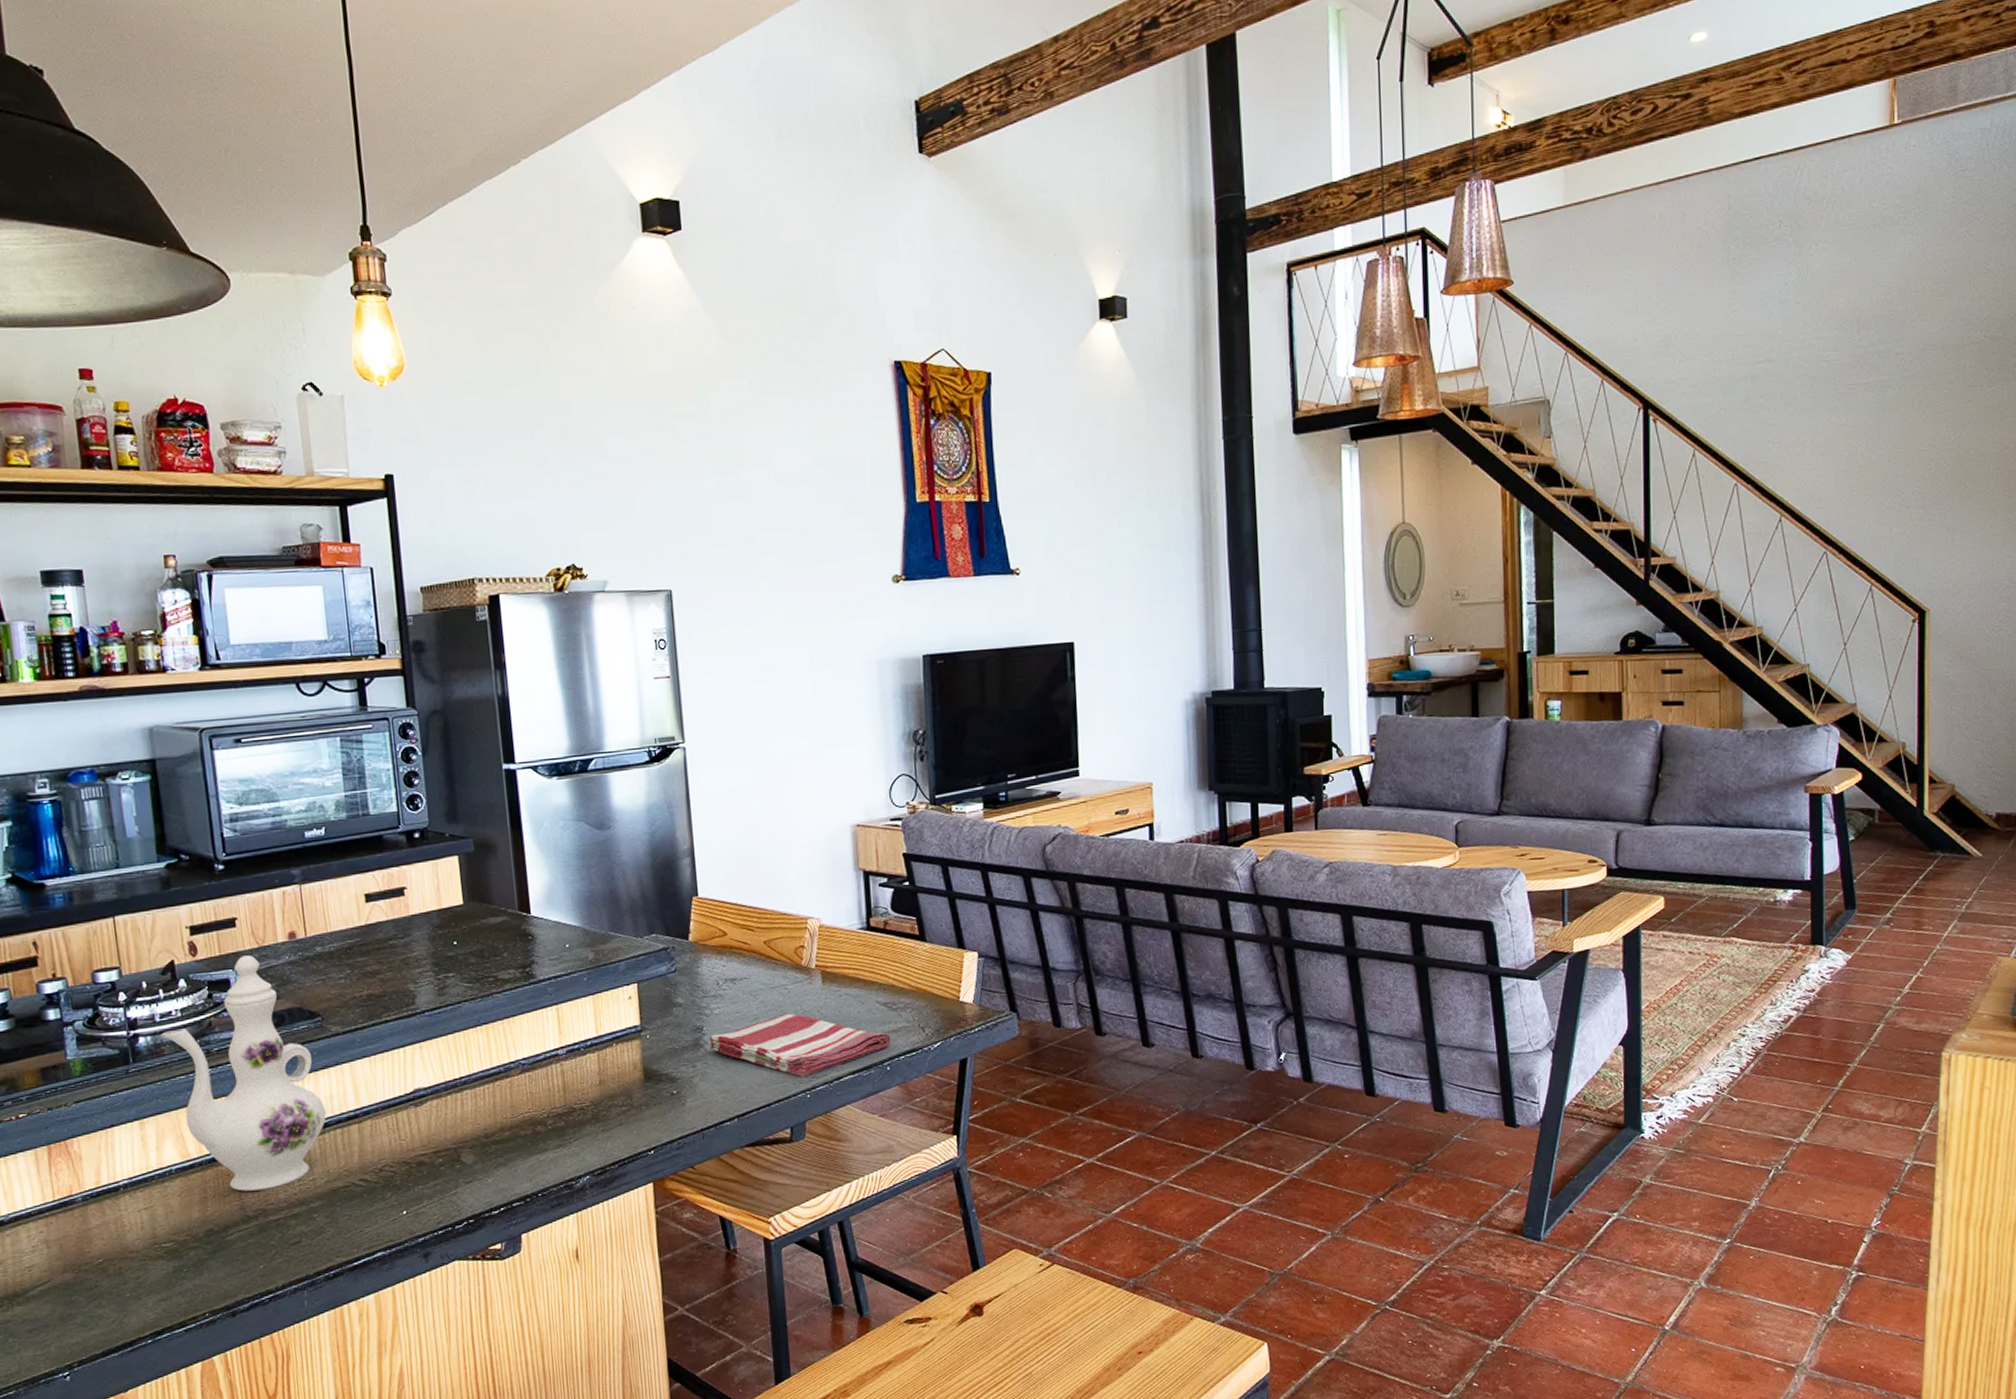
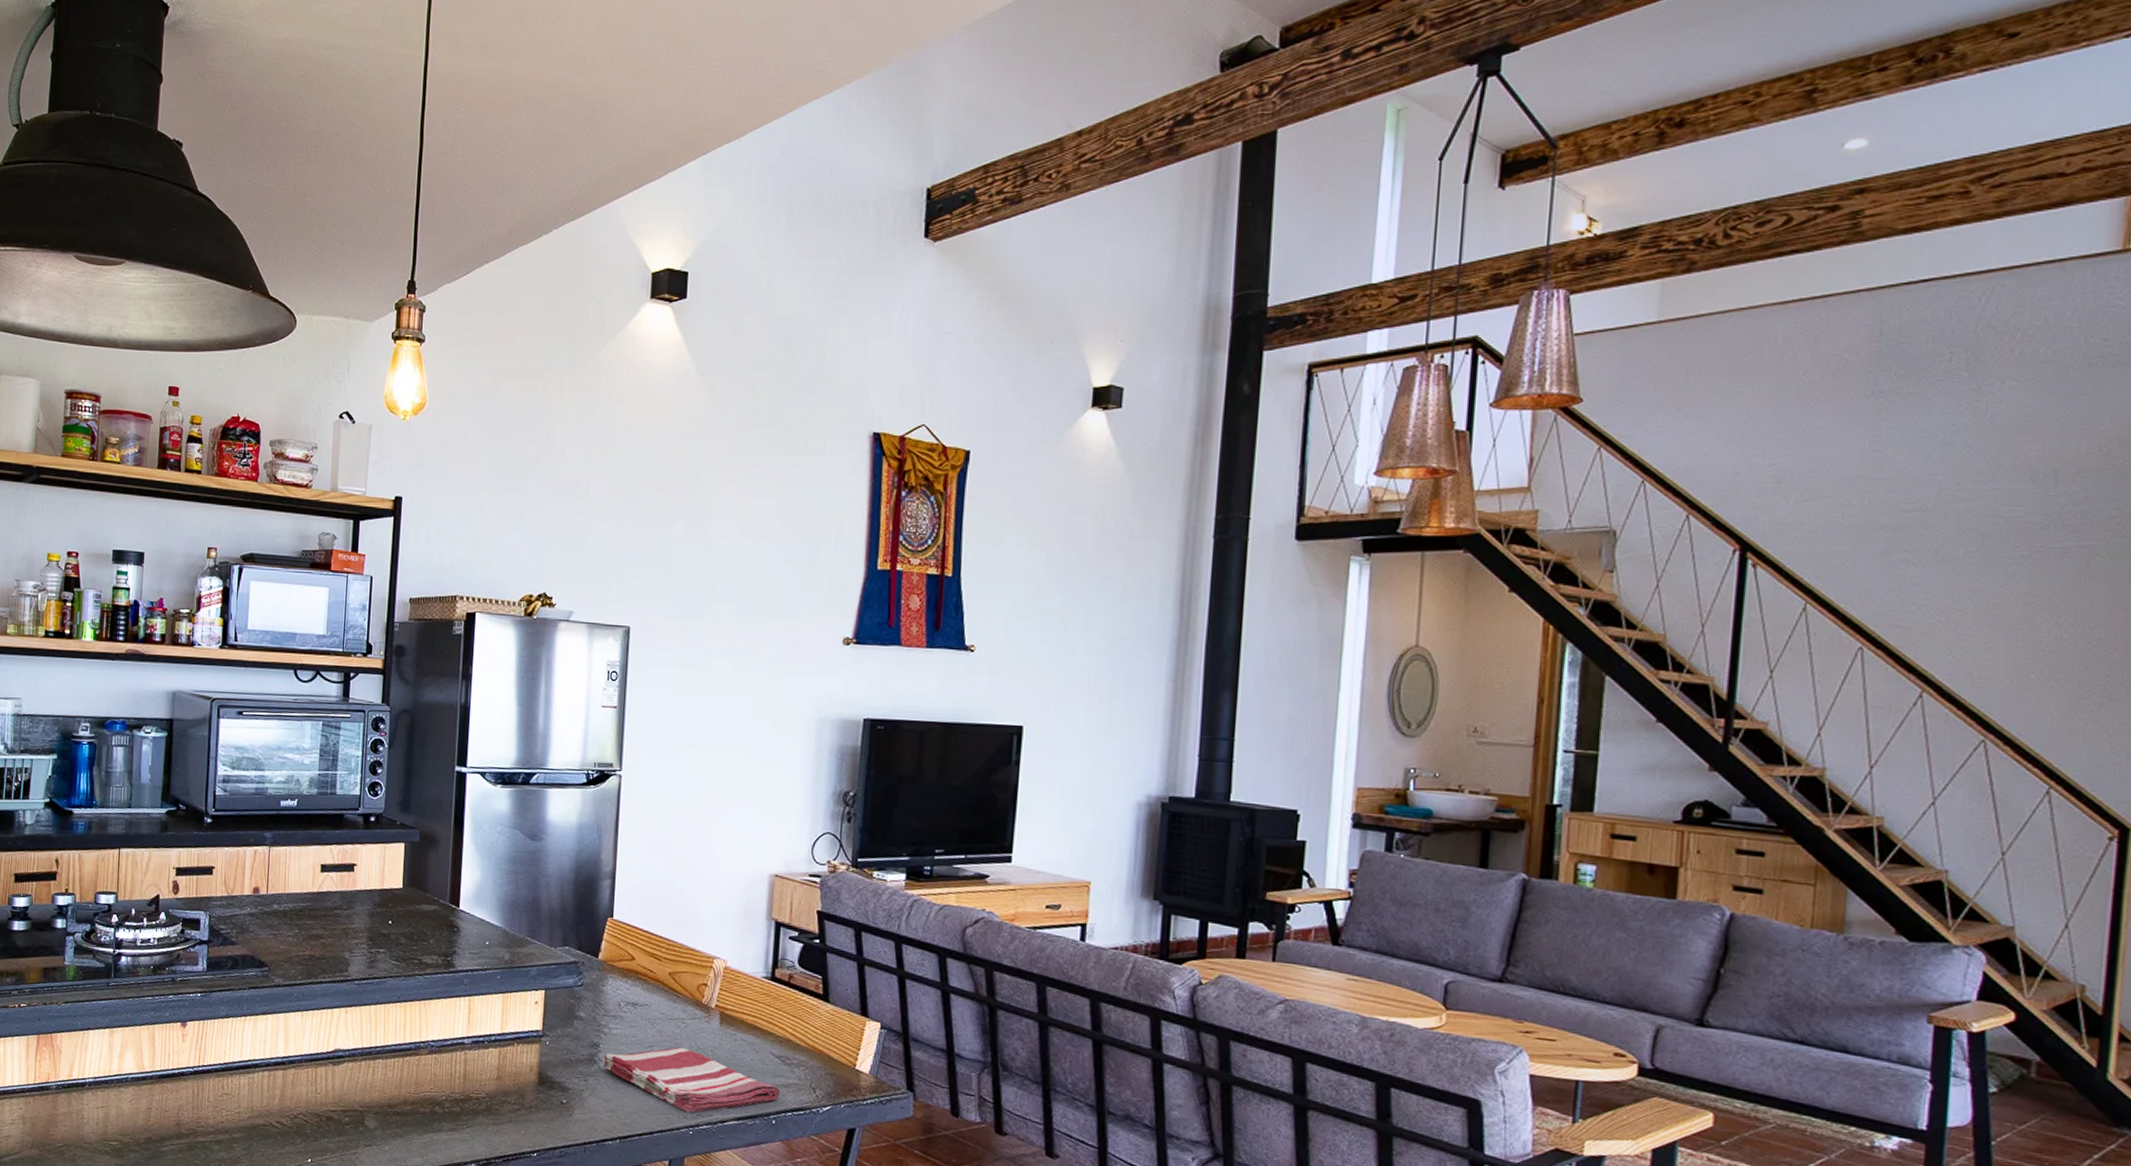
ewer: present [161,955,327,1192] -> none [139,901,259,1113]

